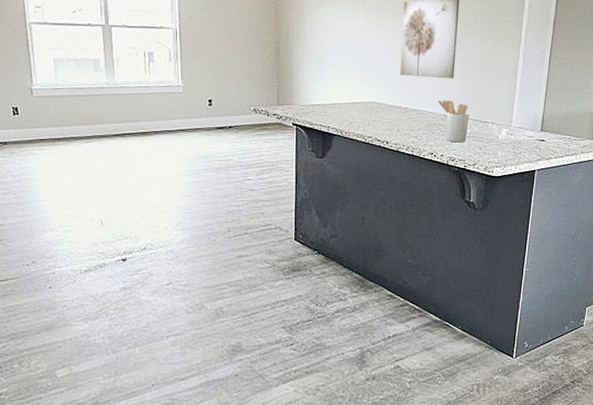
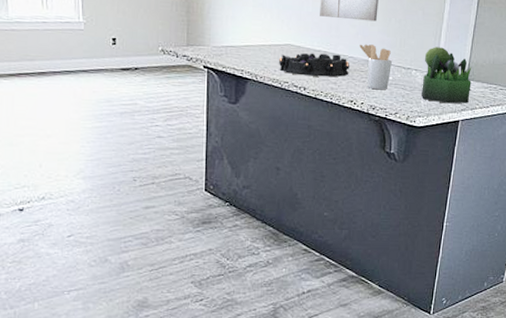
decorative bowl: none [362,109,430,132] -> present [278,53,350,77]
plant: none [498,101,546,154] -> present [422,47,472,104]

